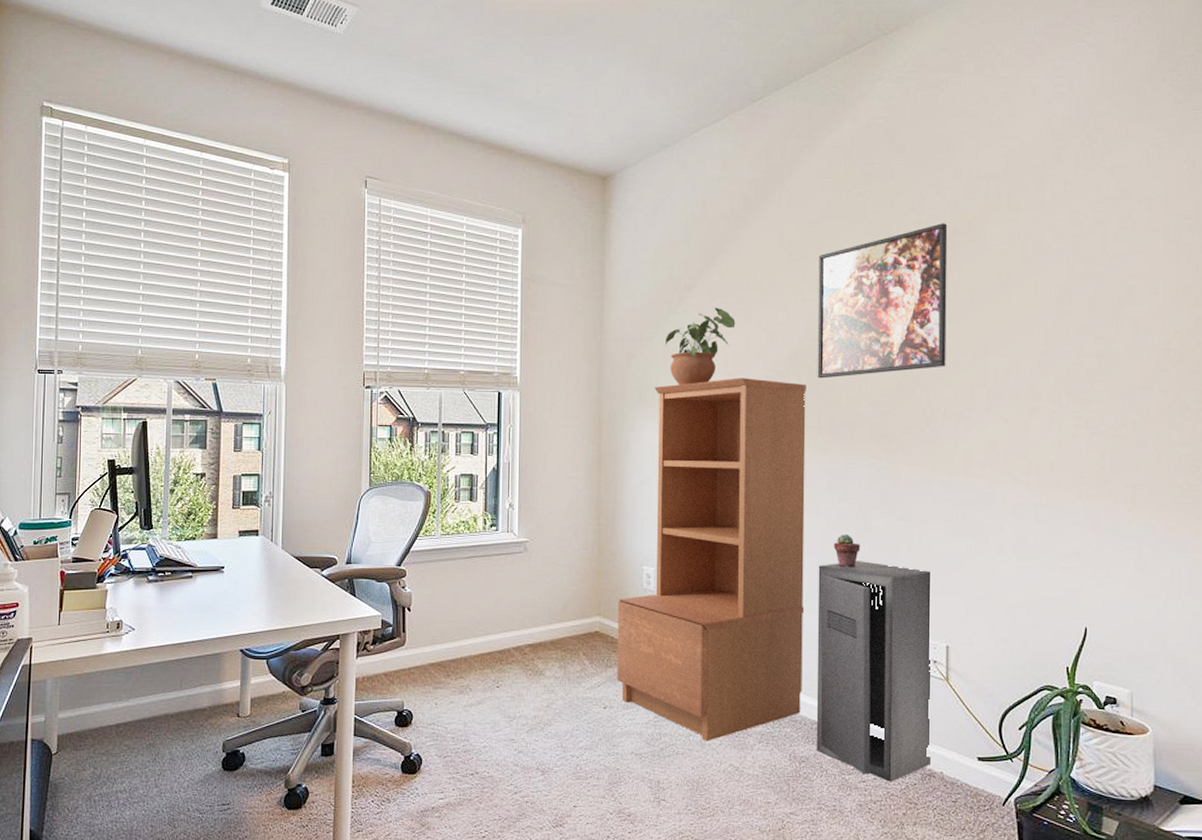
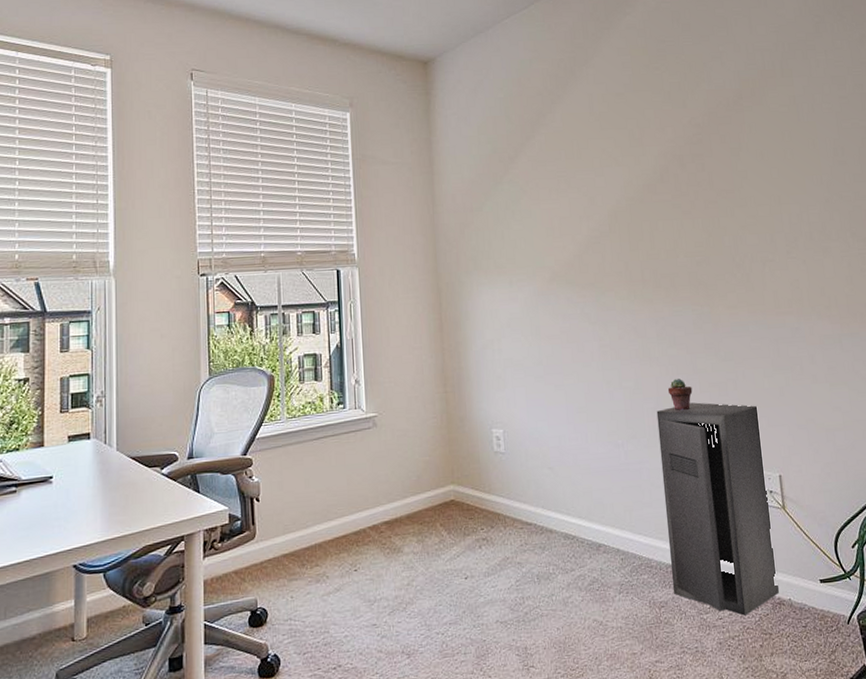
bookshelf: present [616,378,806,741] -> none [470,239,655,599]
potted plant: present [665,307,736,386] -> none [495,175,558,251]
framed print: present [817,223,948,379] -> none [626,91,747,235]

